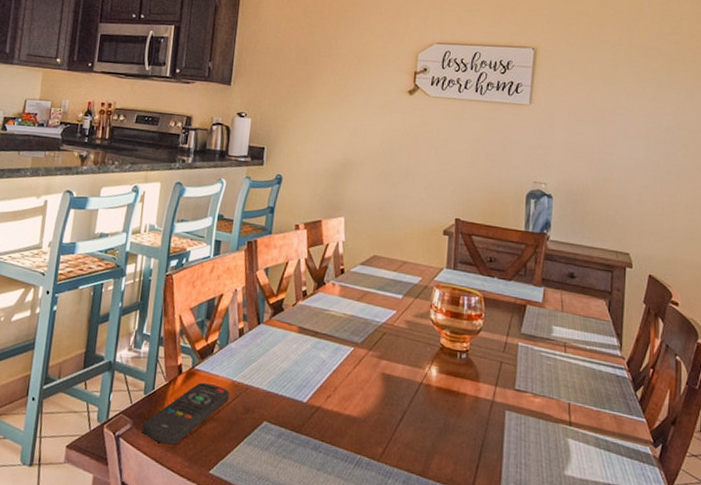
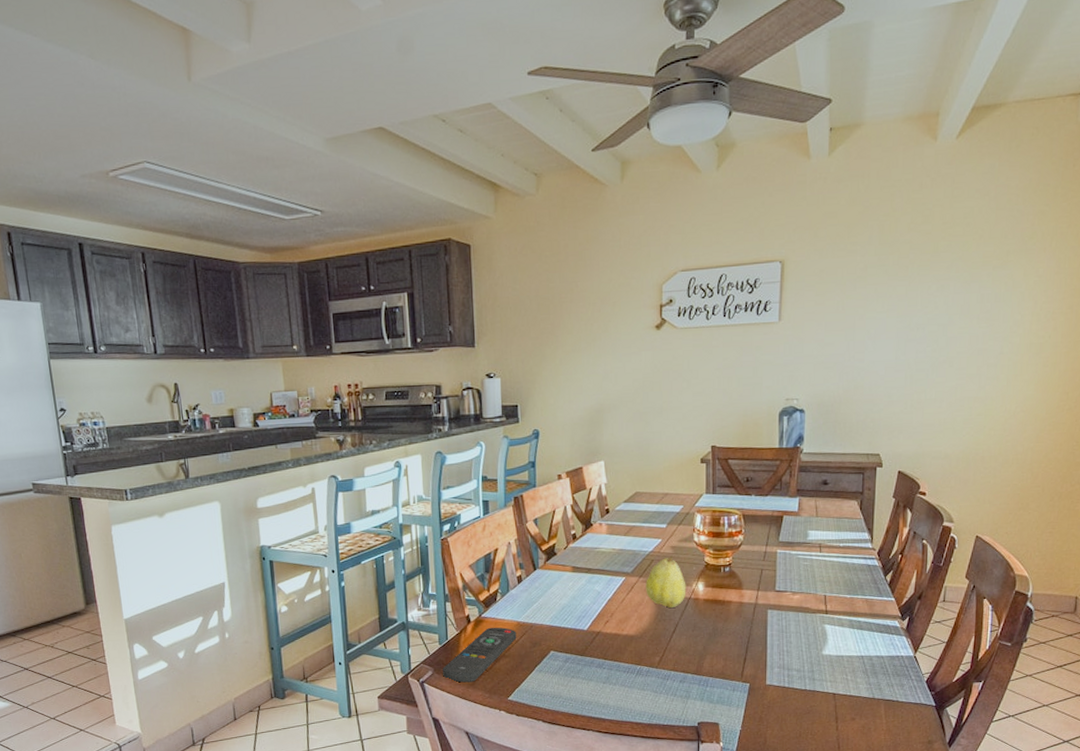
fruit: none [374,331,419,391] -> present [646,555,686,608]

